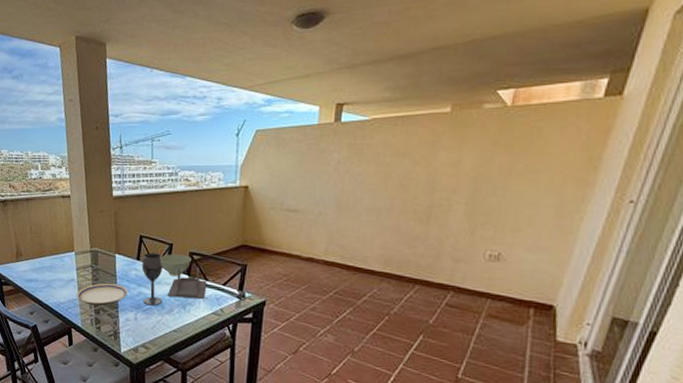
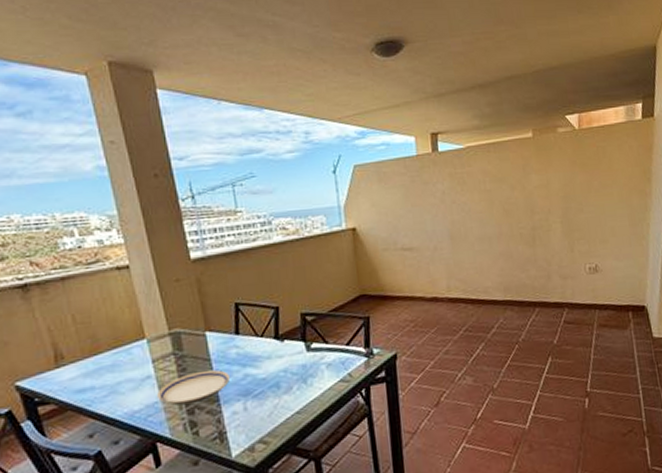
wine glass: present [142,252,164,306] -> none [242,321,277,389]
bowl: present [160,254,191,277] -> none [265,317,305,347]
napkin holder: present [168,266,207,299] -> none [282,330,328,372]

